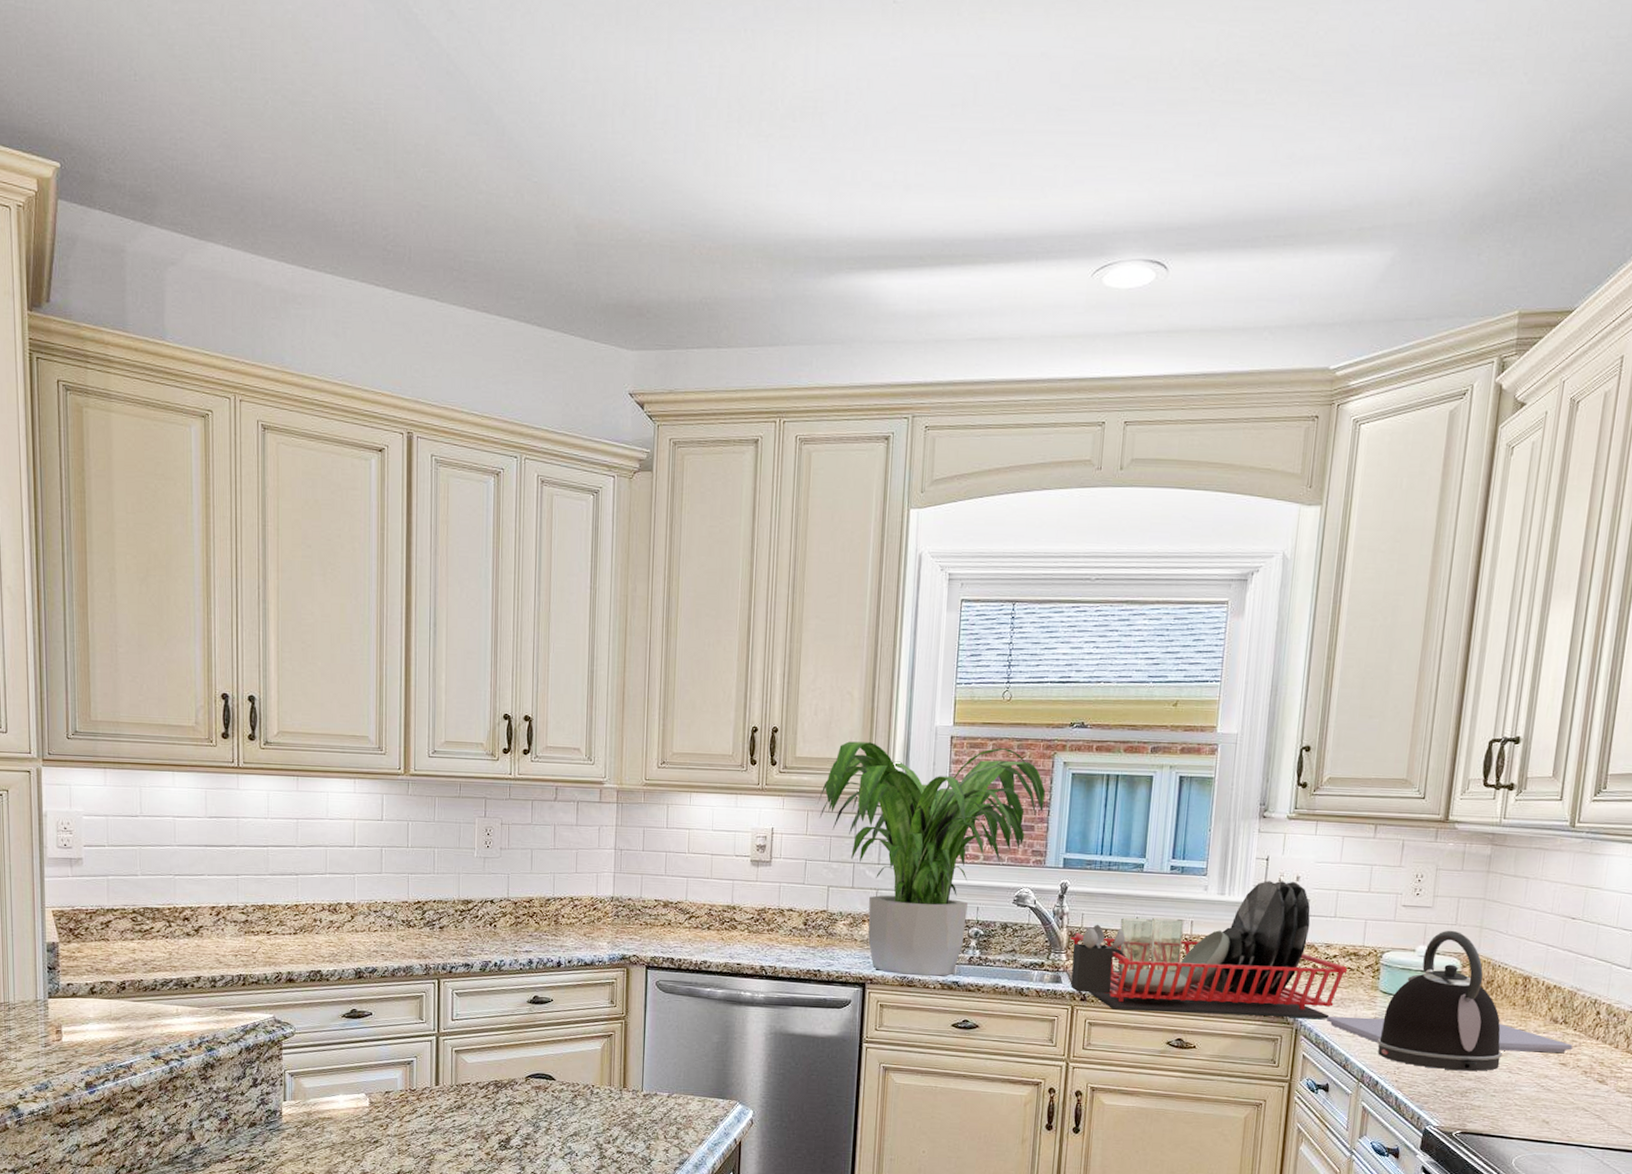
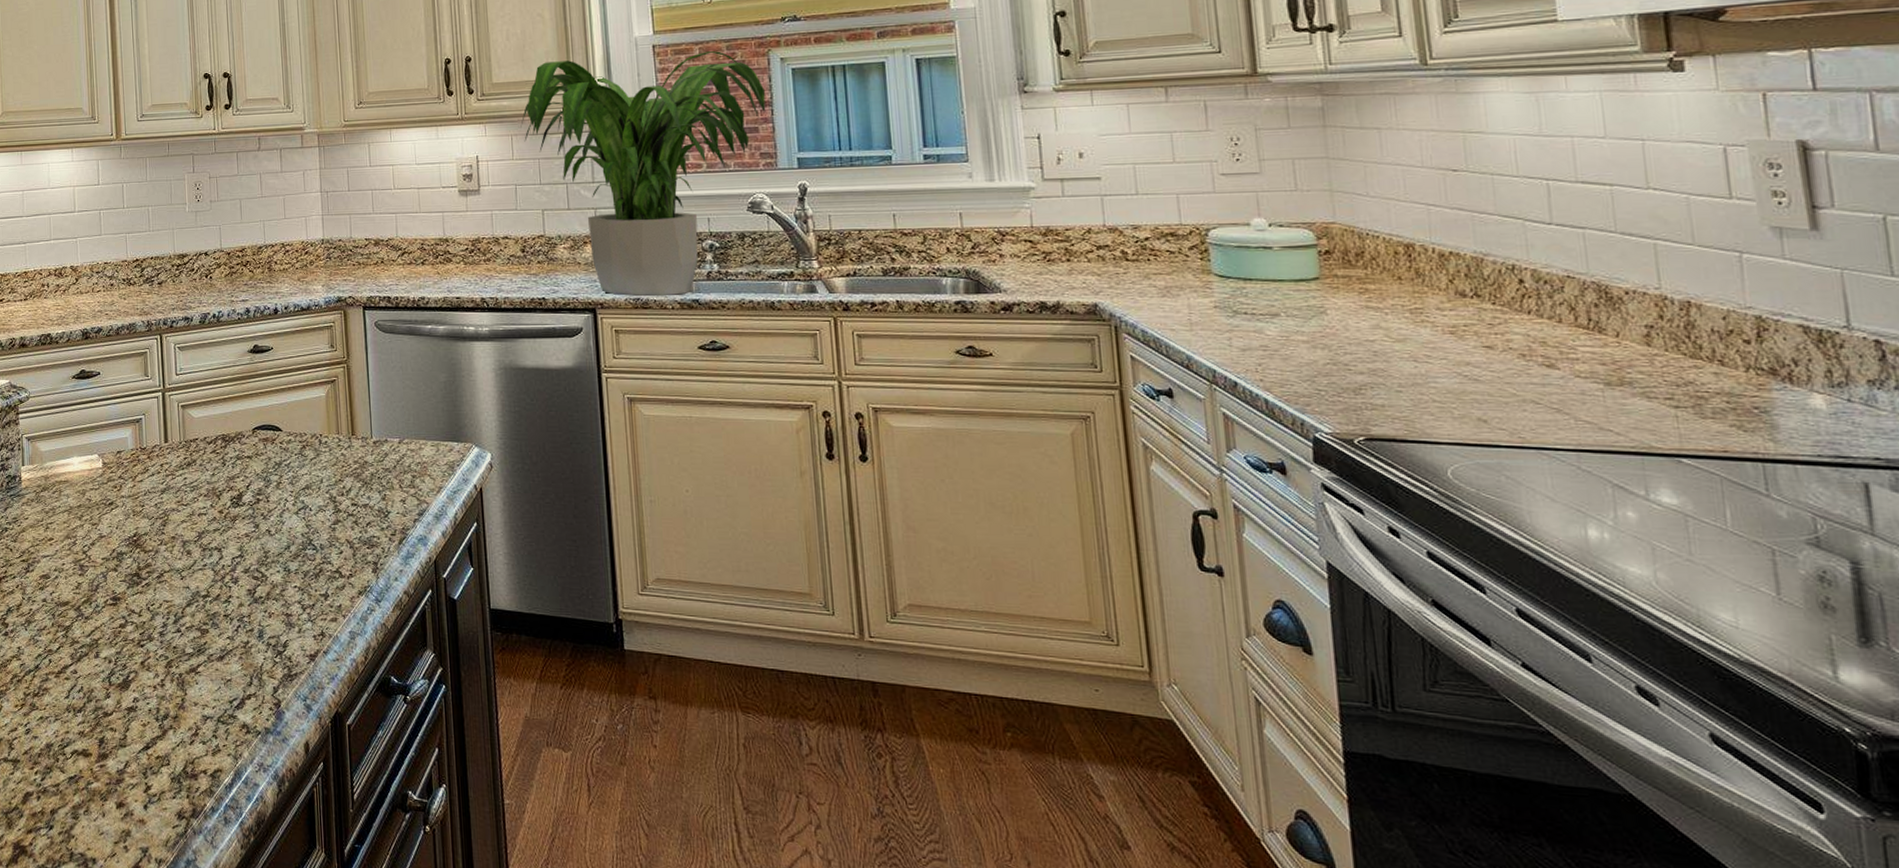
dish rack: present [1070,881,1348,1019] -> none [819,159,1167,318]
cutting board: present [1327,1016,1573,1053] -> none [1152,303,1497,335]
kettle: present [1377,930,1502,1071] -> none [1224,197,1399,362]

